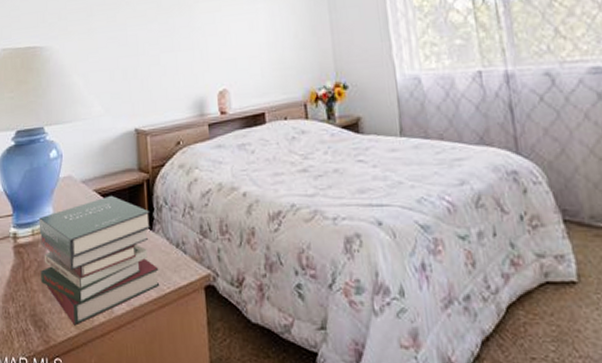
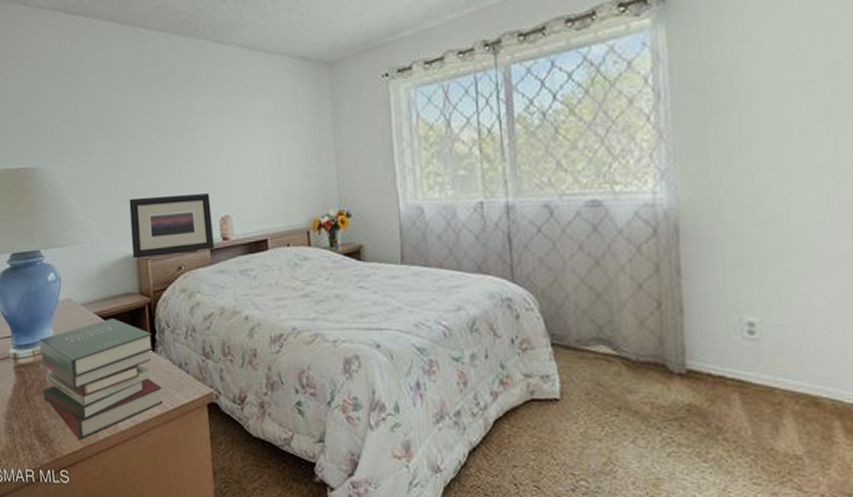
picture frame: none [130,68,212,135] -> present [129,193,214,259]

